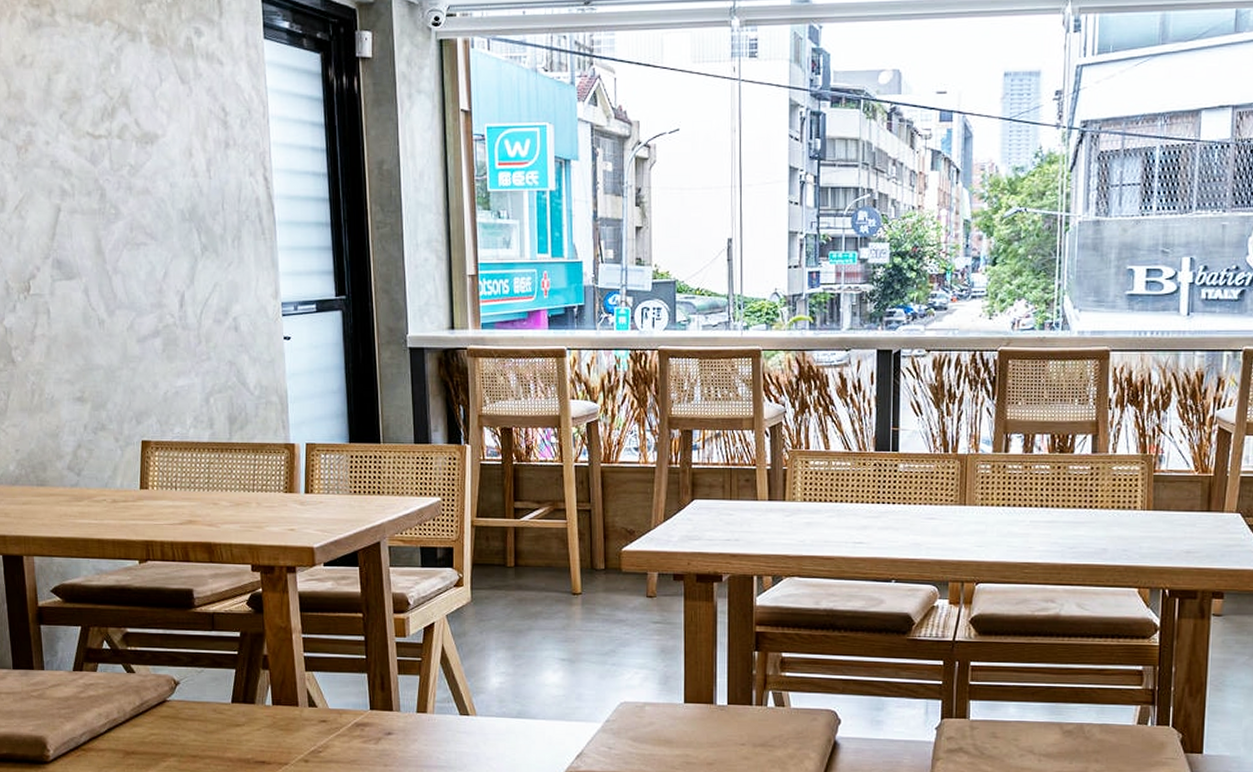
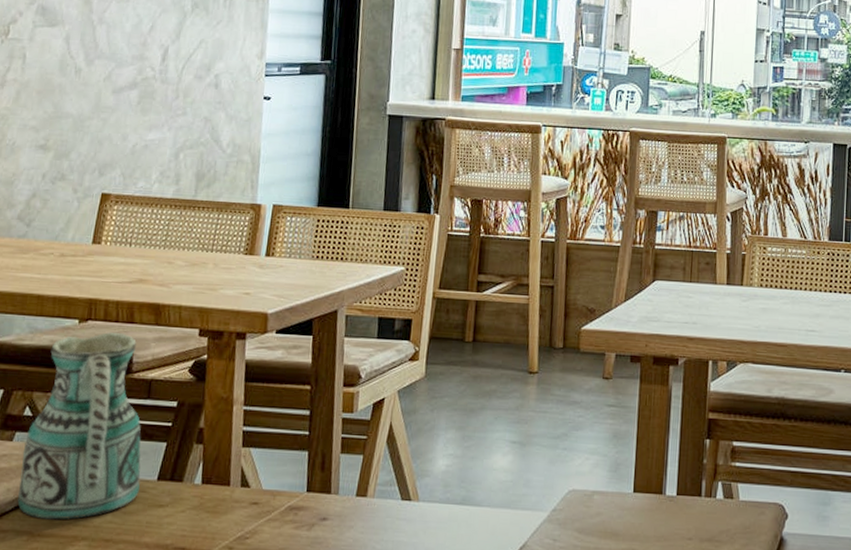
ceramic pitcher: none [107,570,216,740] -> present [17,332,141,520]

